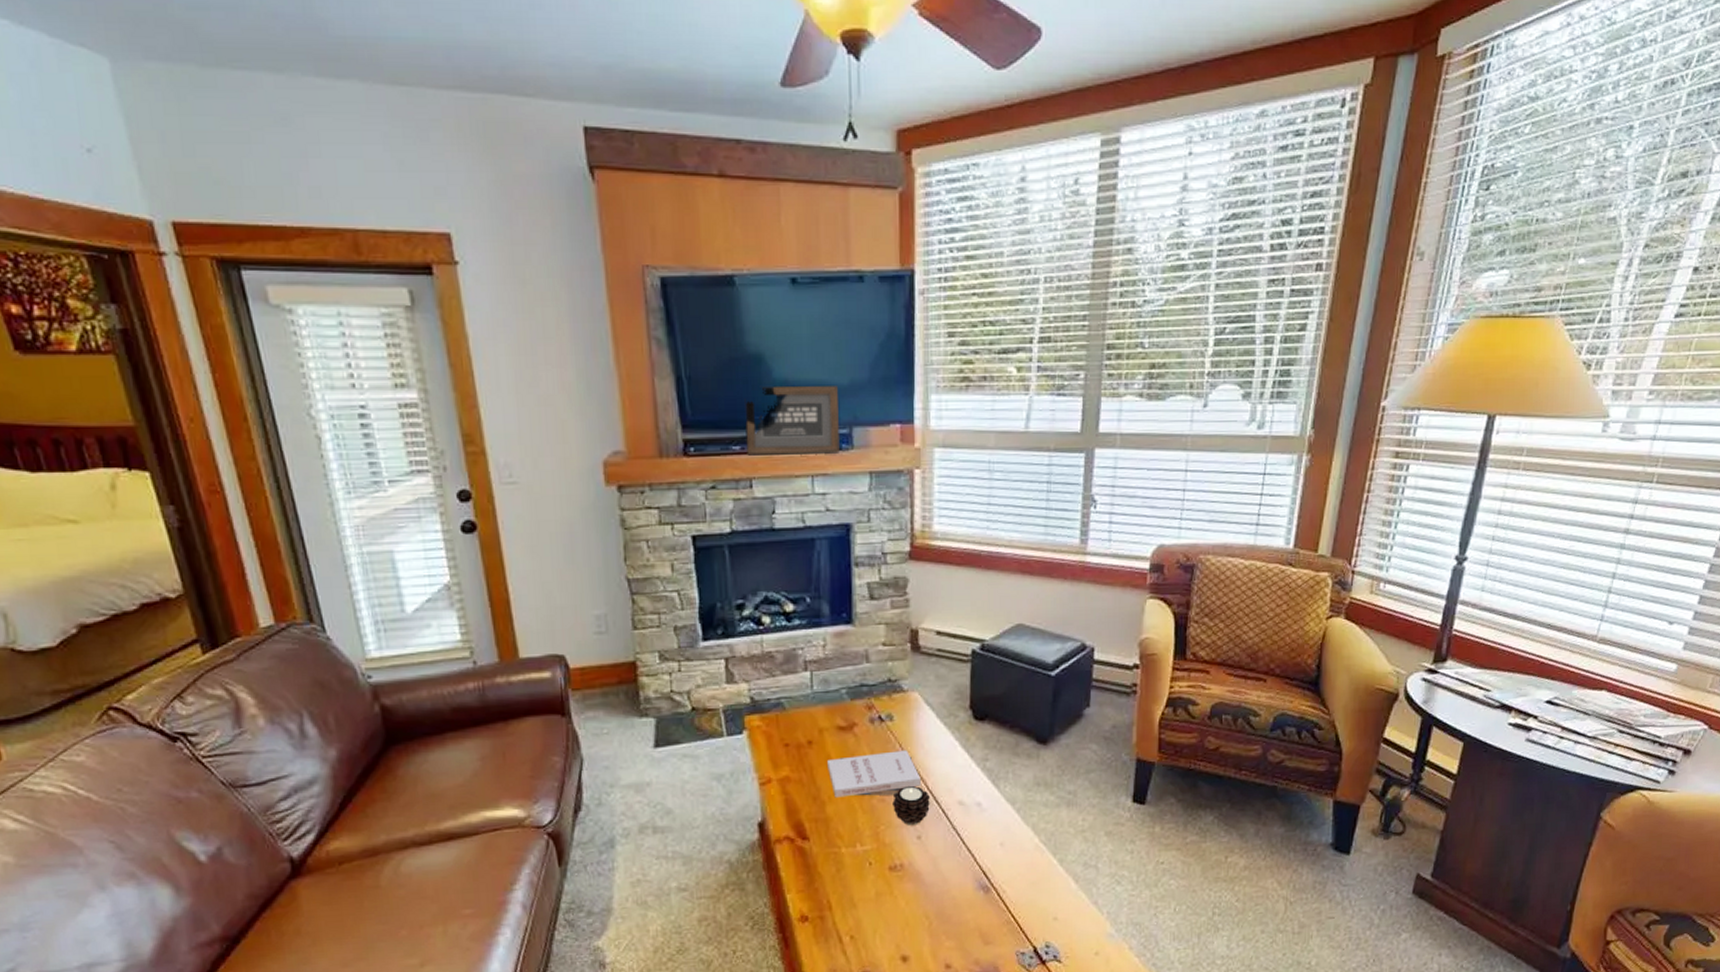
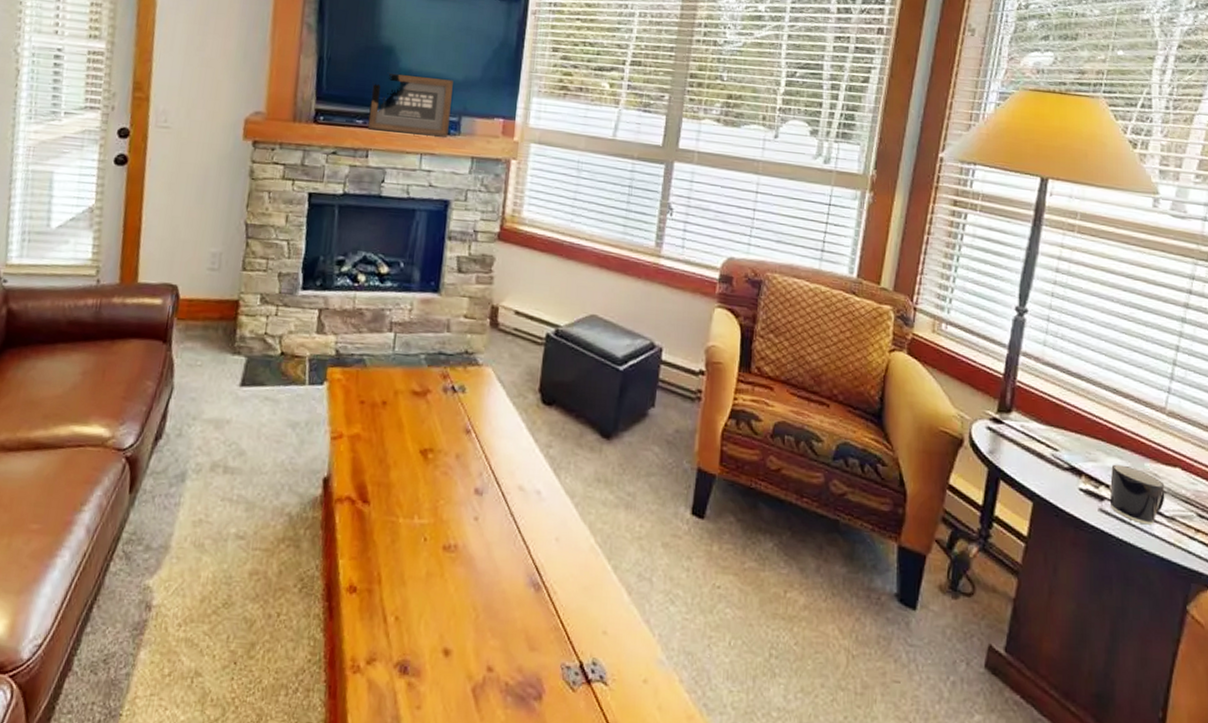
books: present [827,750,921,798] -> none [397,422,485,470]
candle: present [893,785,930,826] -> none [454,461,491,505]
mug: none [1536,695,1590,747] -> present [1109,464,1165,525]

